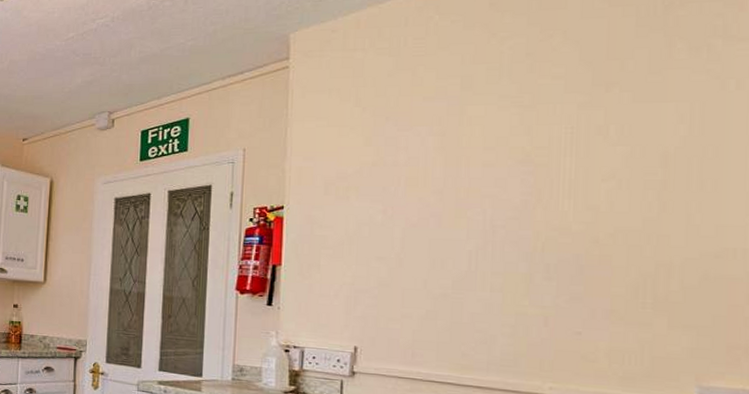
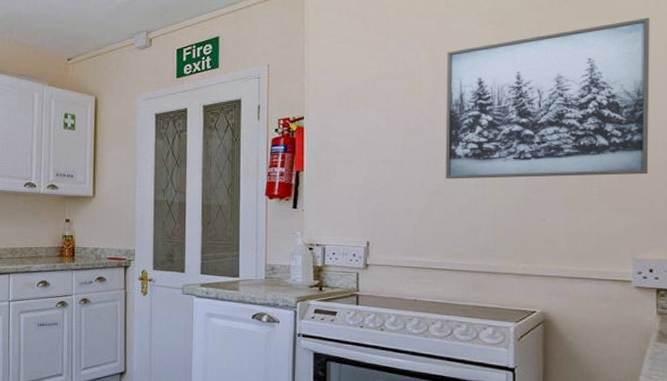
wall art: none [453,102,729,287] -> present [445,17,650,179]

